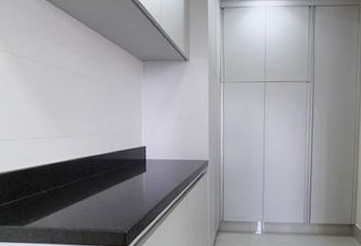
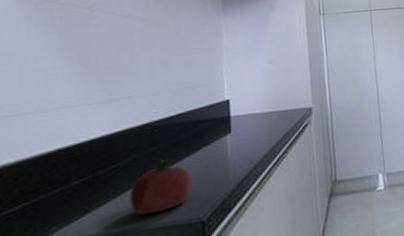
fruit: none [77,183,118,221] -> present [129,156,193,215]

